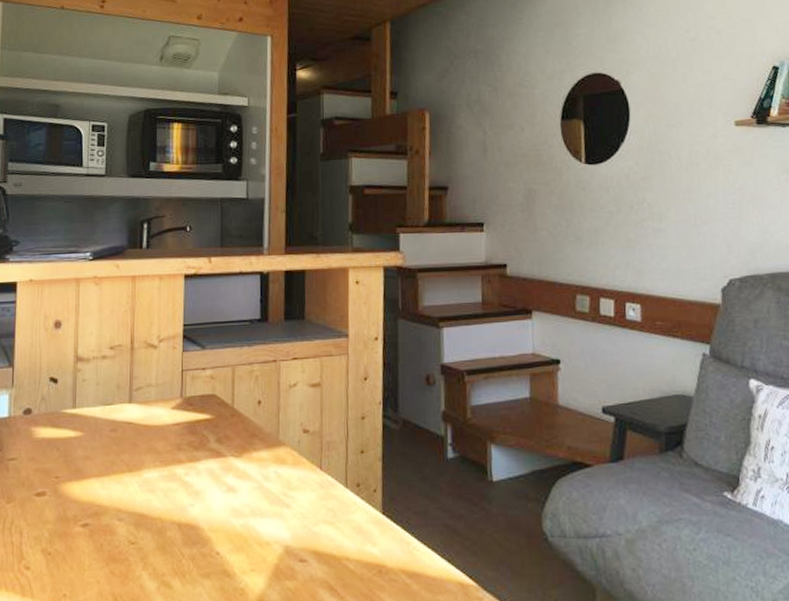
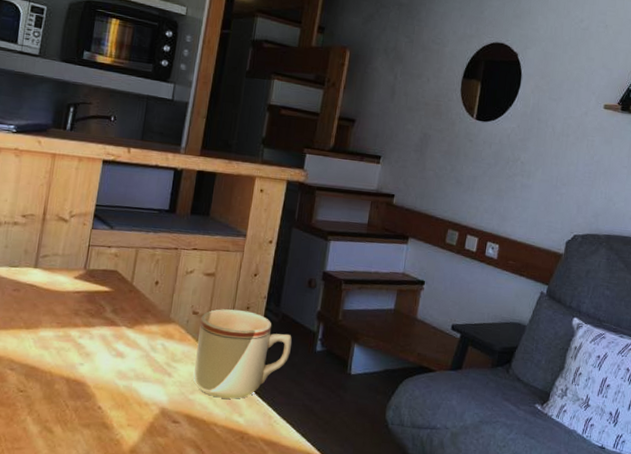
mug: none [313,421,419,527] -> present [193,309,292,399]

